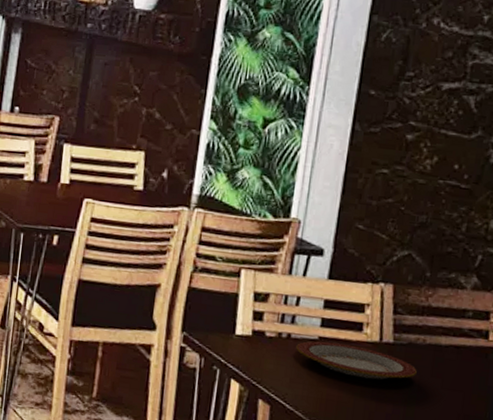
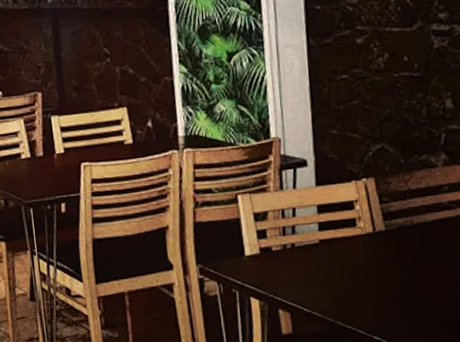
plate: present [296,341,417,380] -> none [301,240,411,269]

